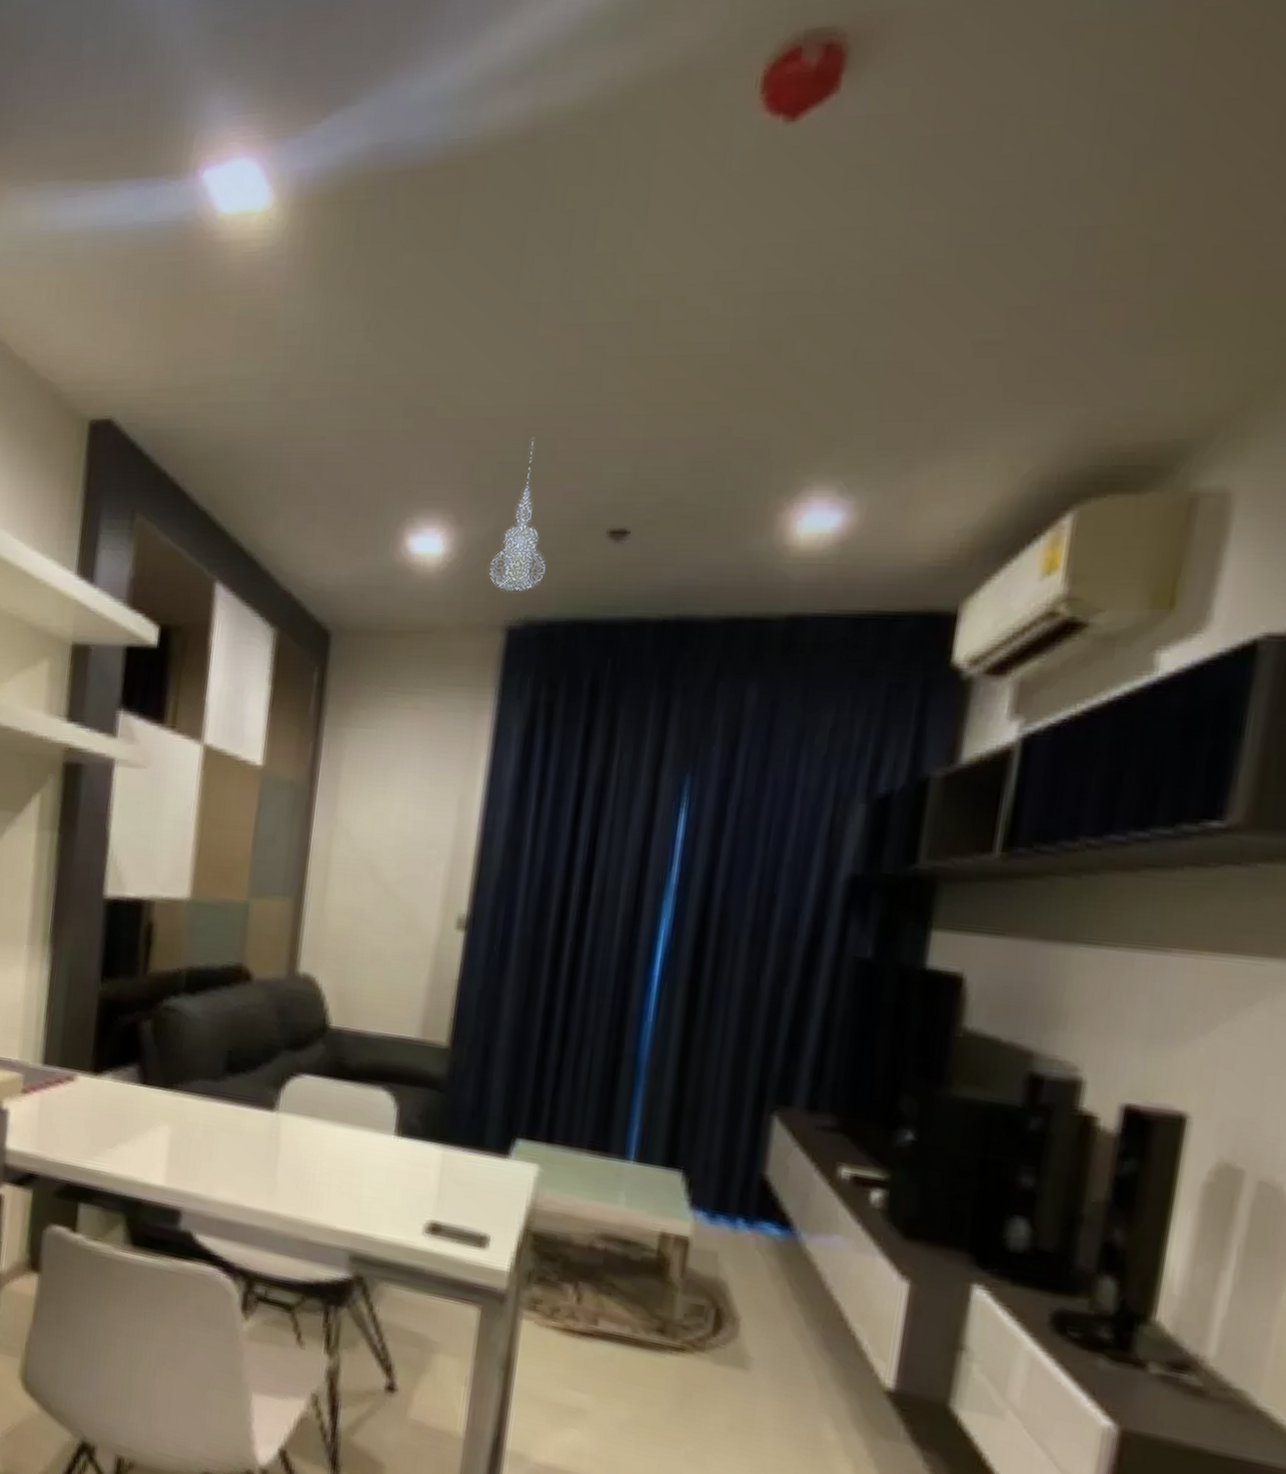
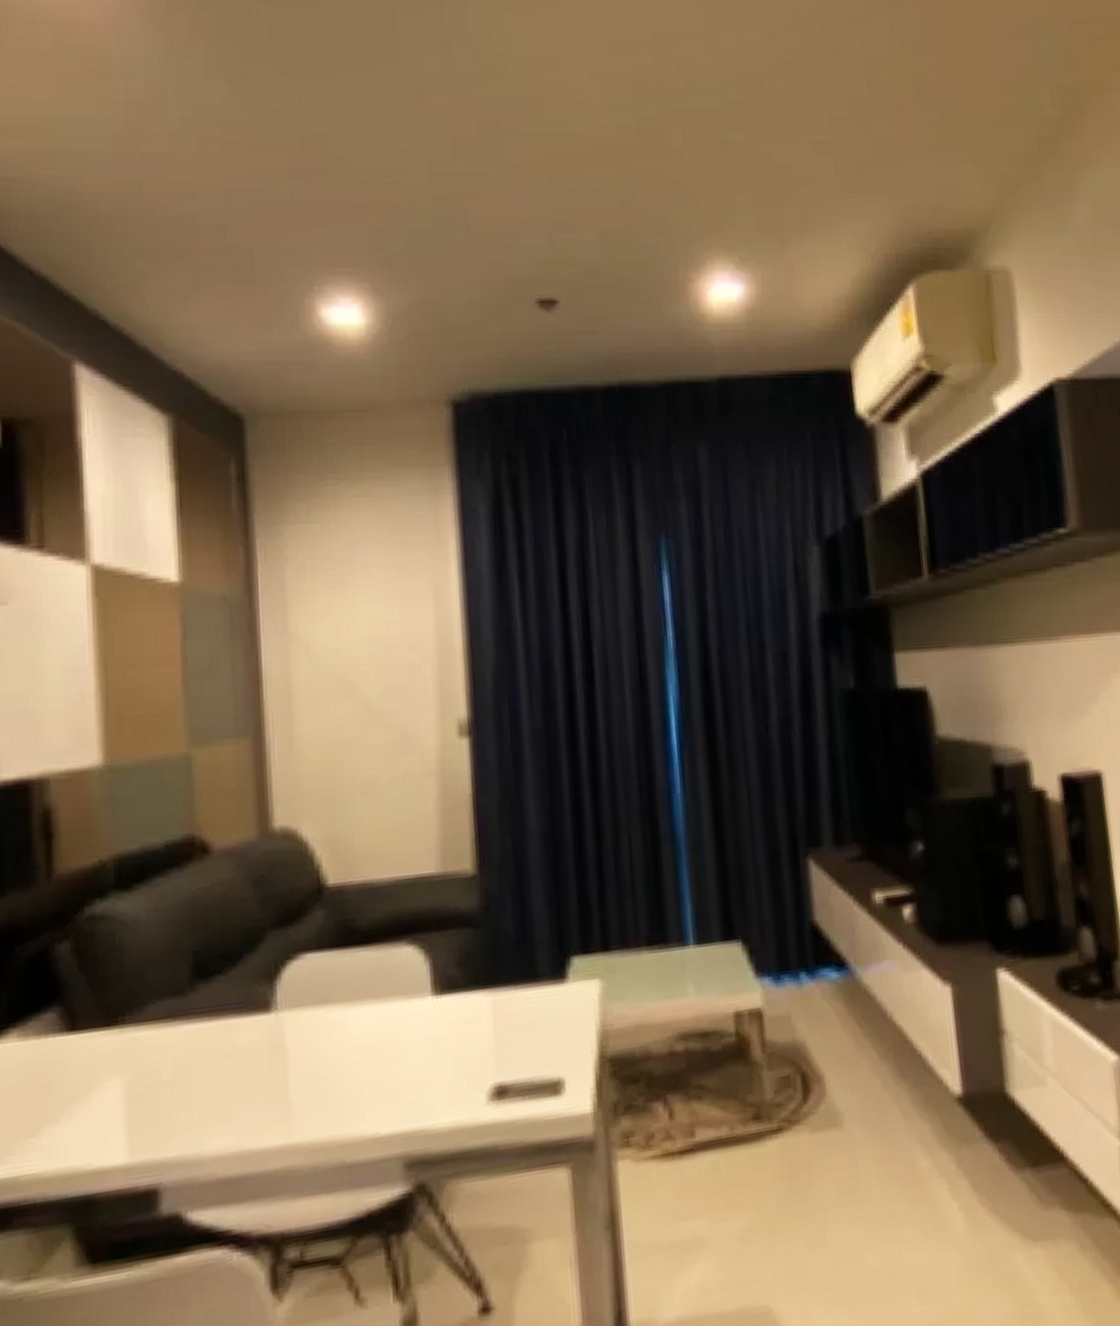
pendant lamp: present [489,437,546,590] -> none [420,205,480,362]

